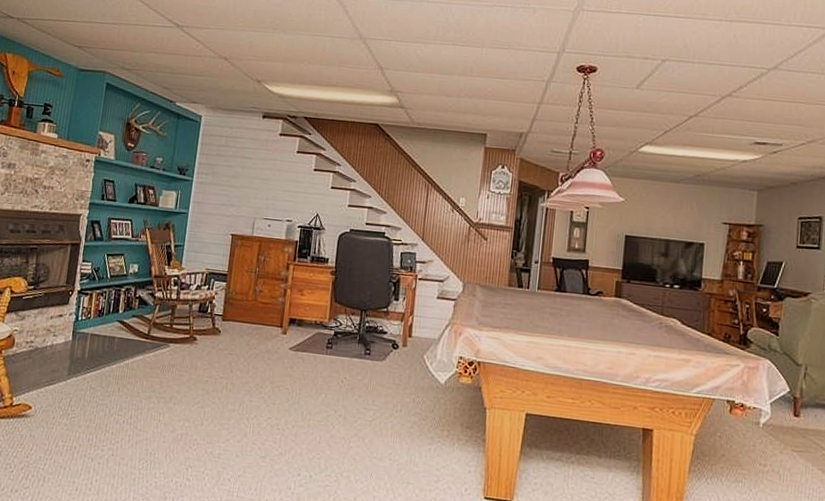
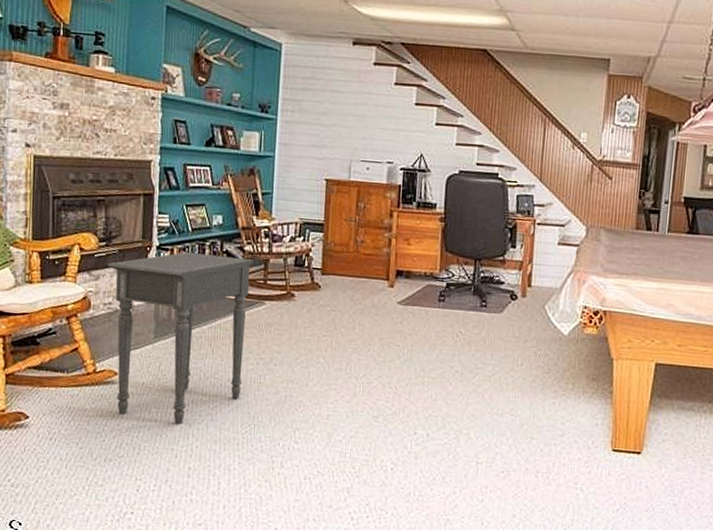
side table: none [28,296,163,459] -> present [107,251,254,425]

